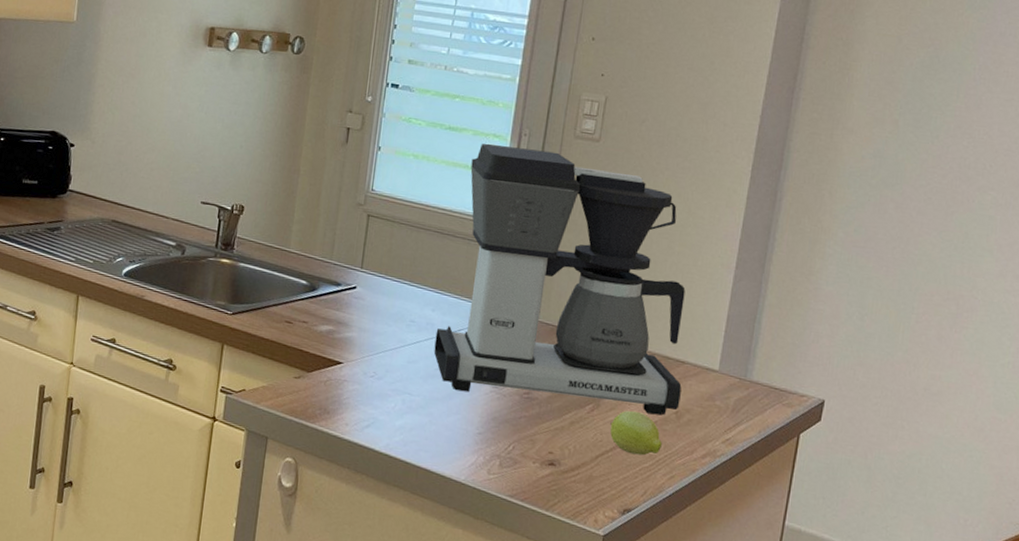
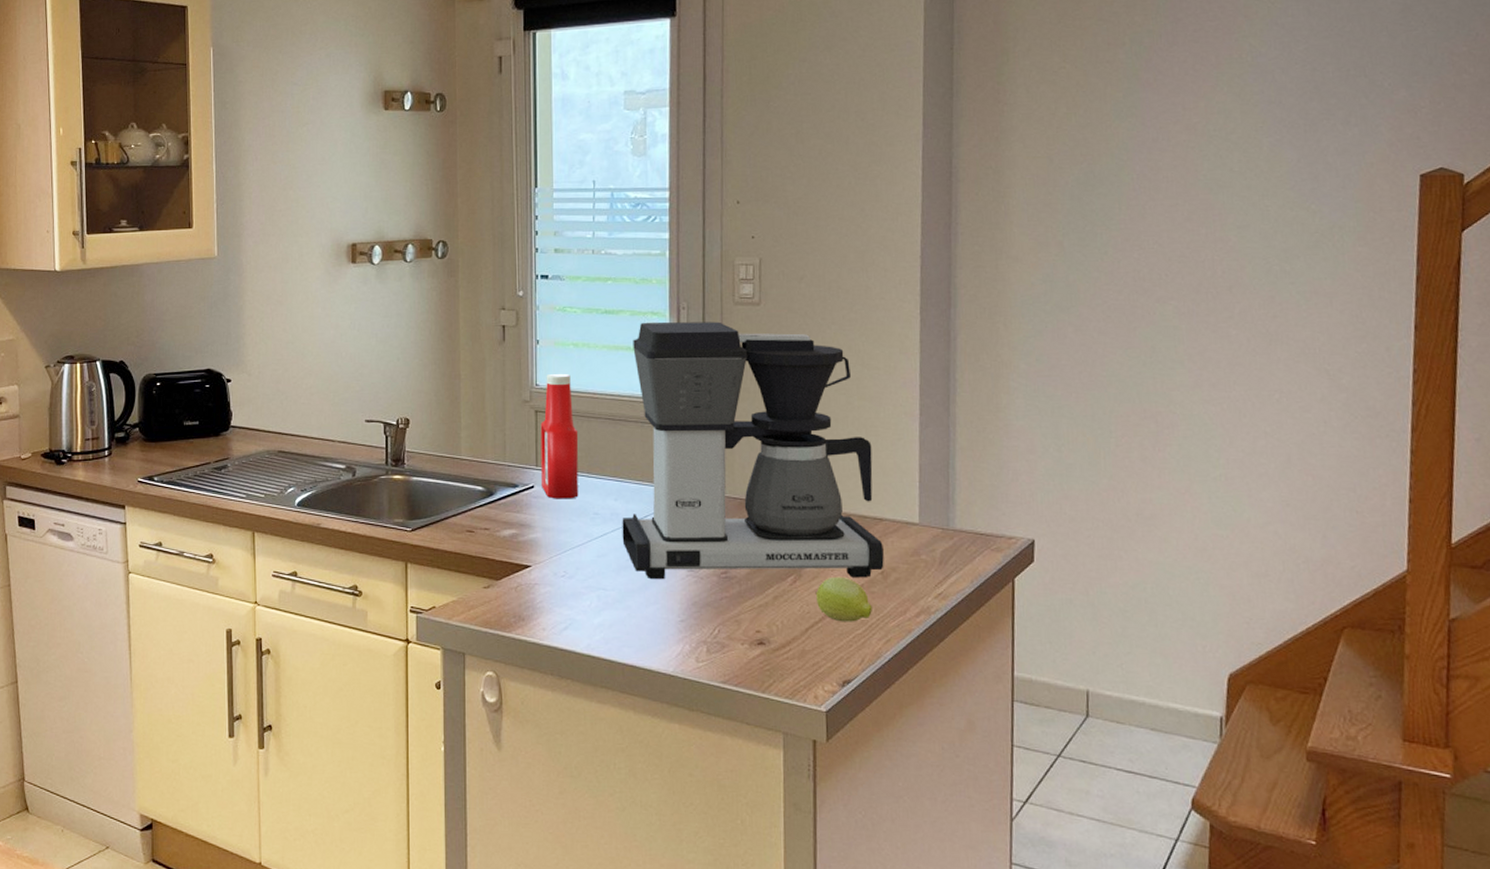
ketchup bottle: none [363,181,407,304] -> present [540,373,579,499]

